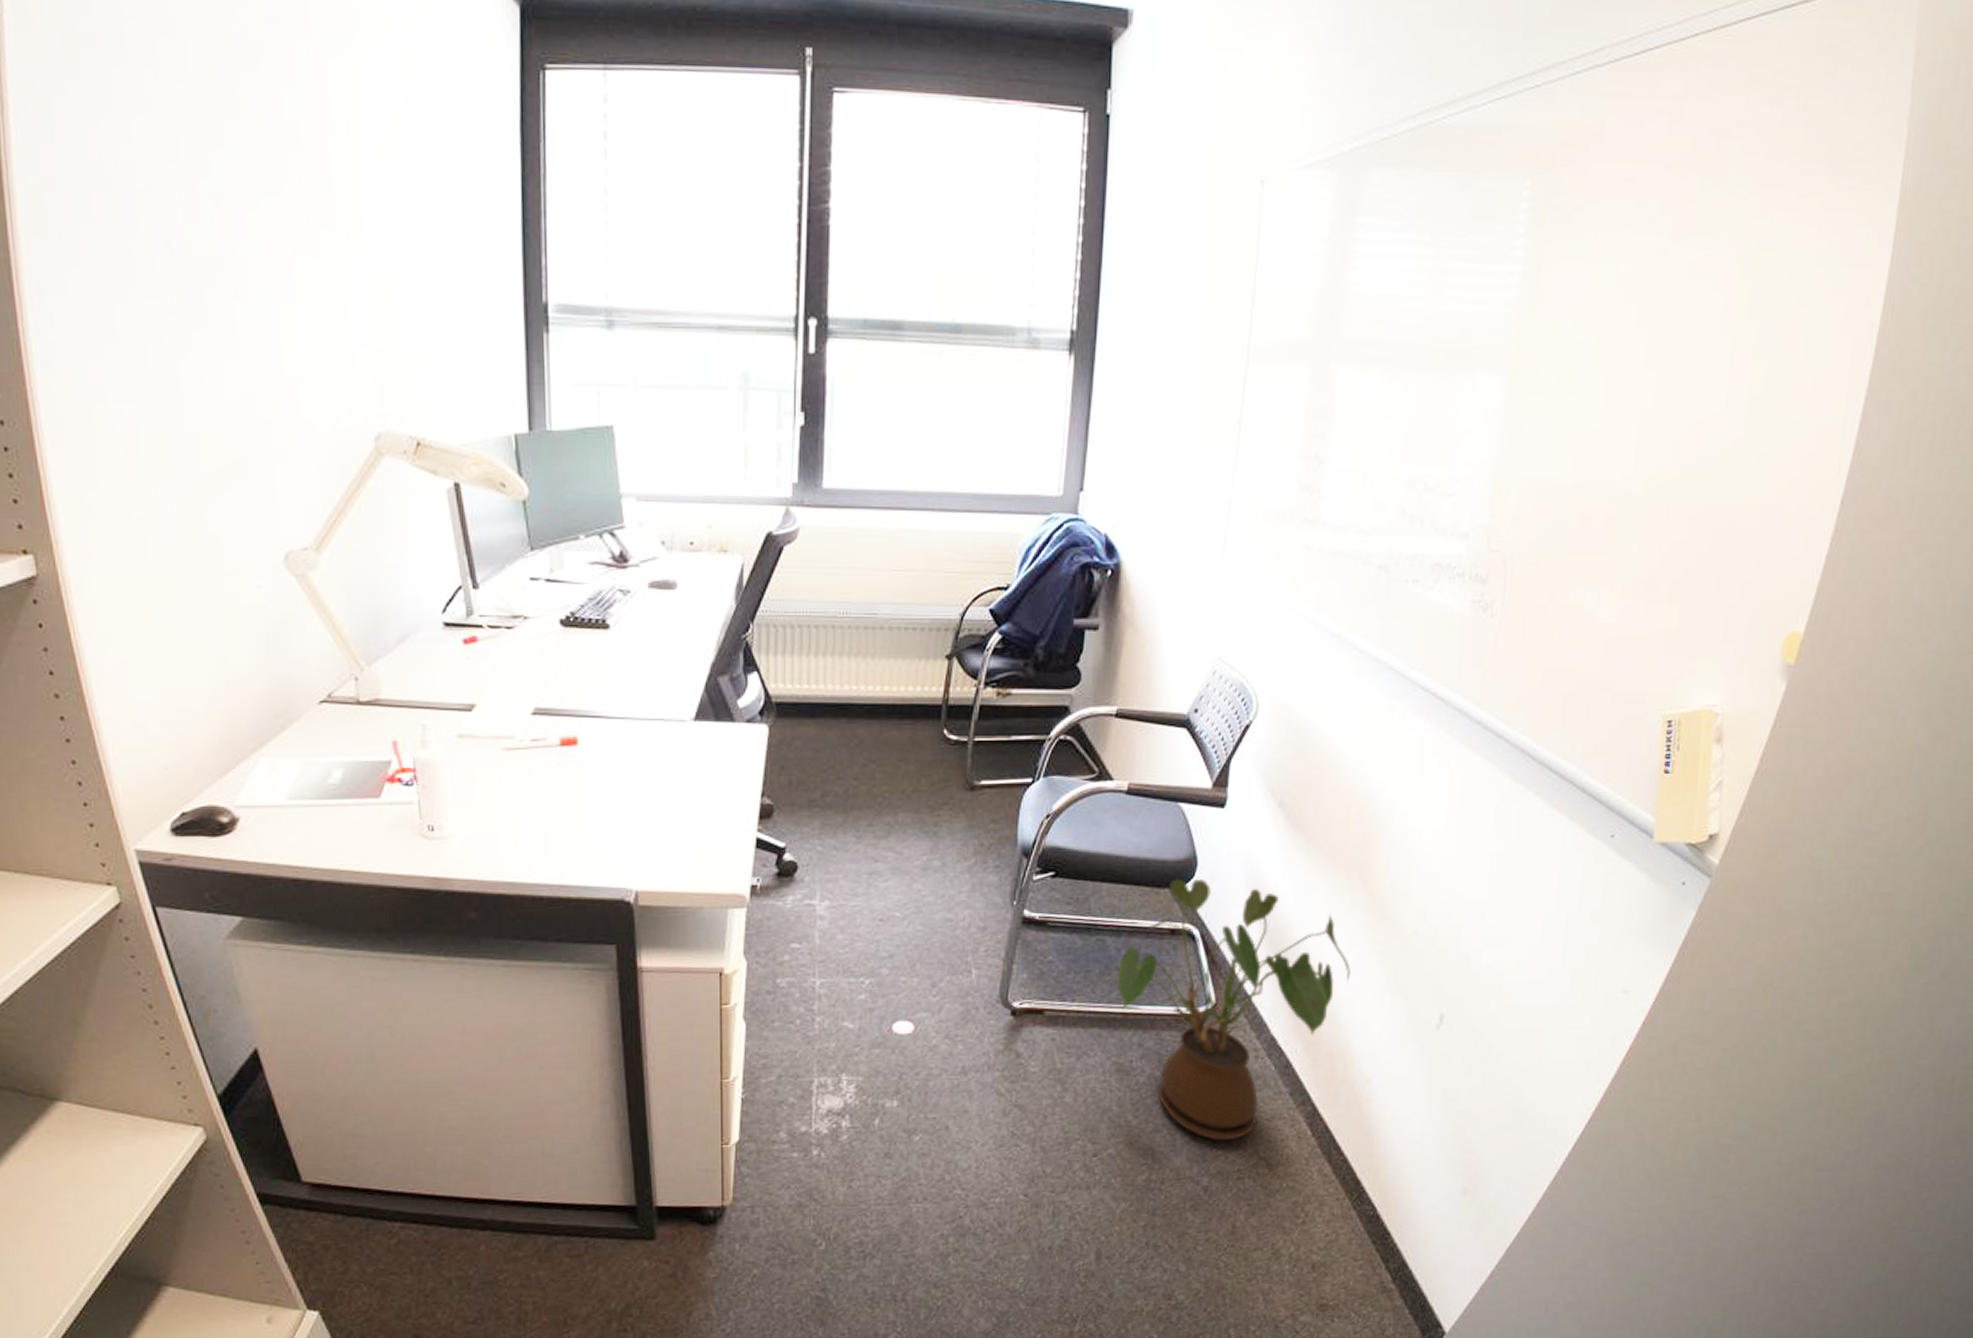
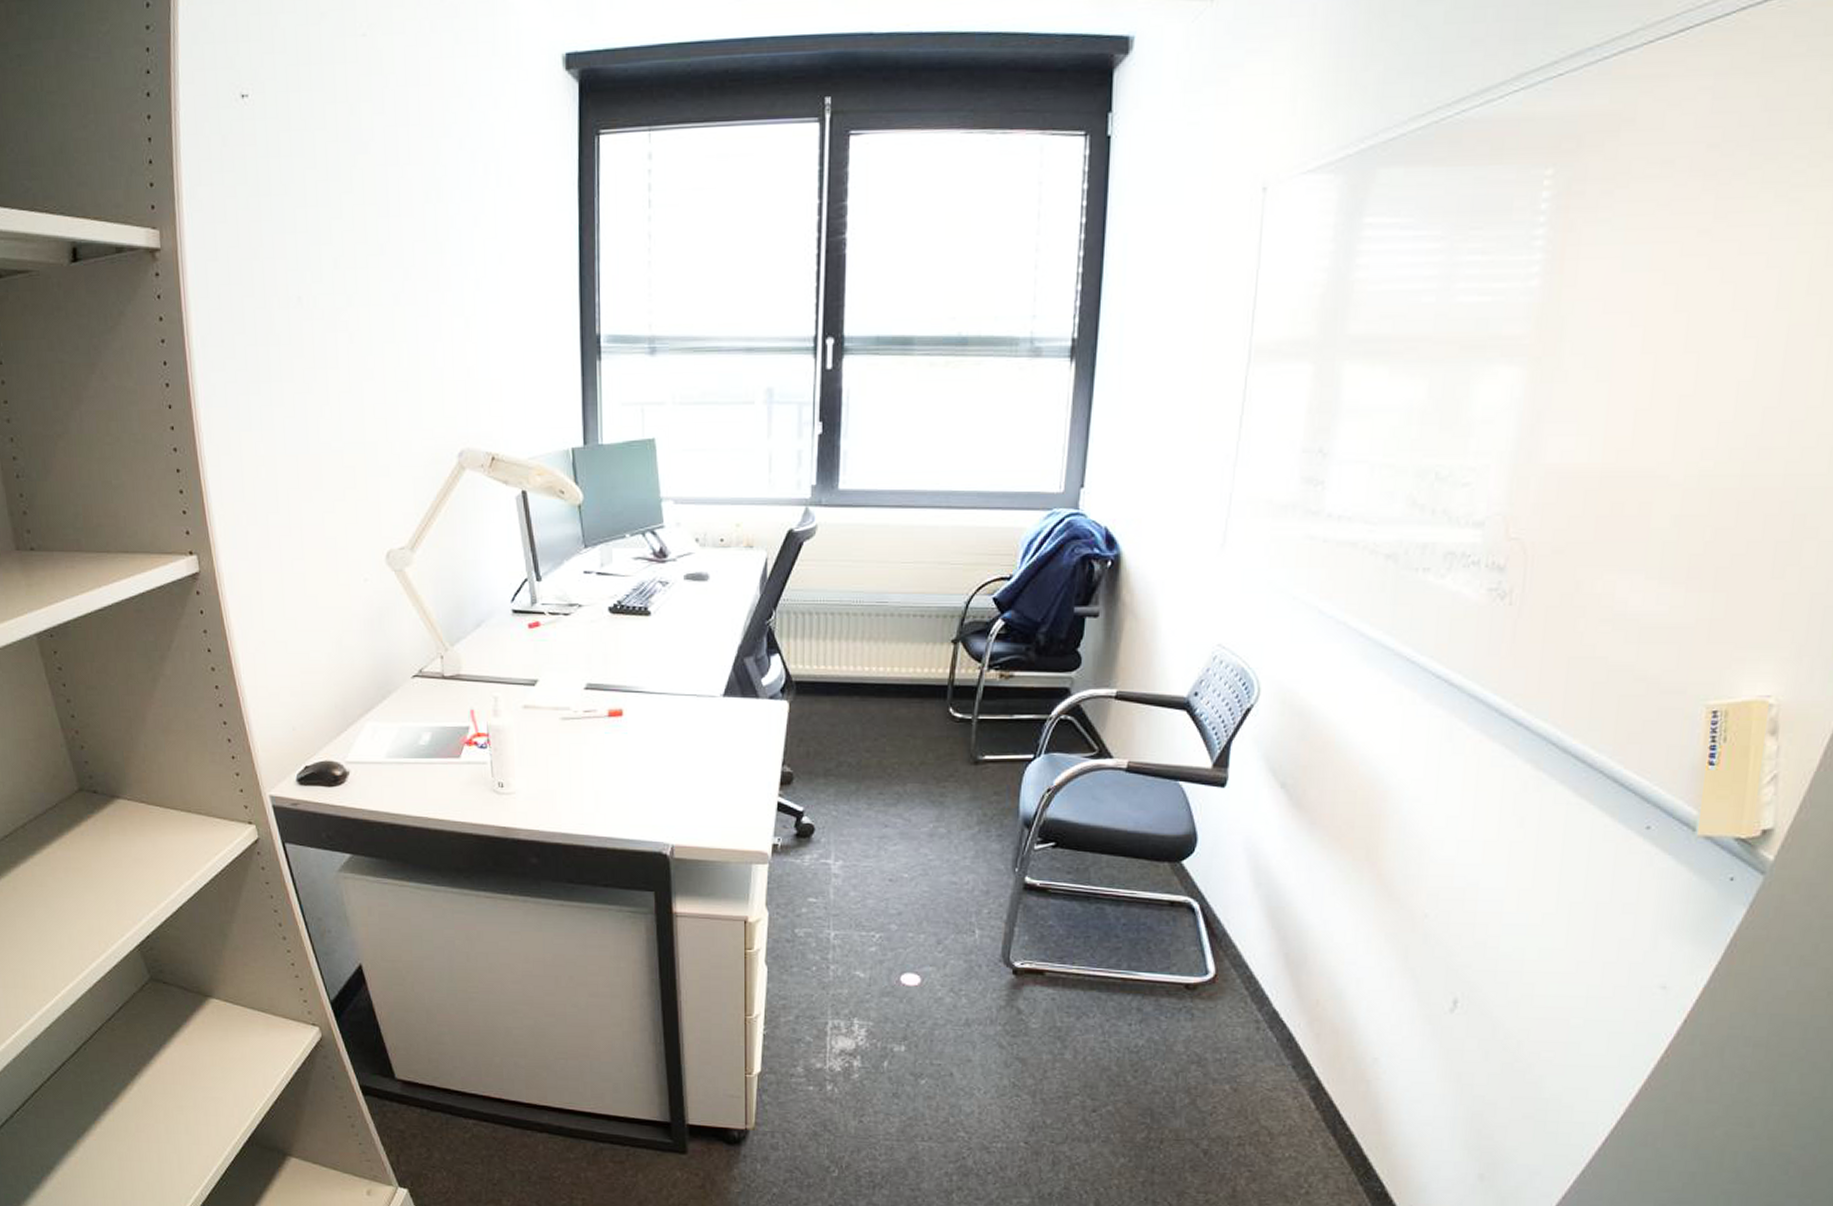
house plant: present [1114,879,1350,1141] -> none [1113,853,1357,1108]

